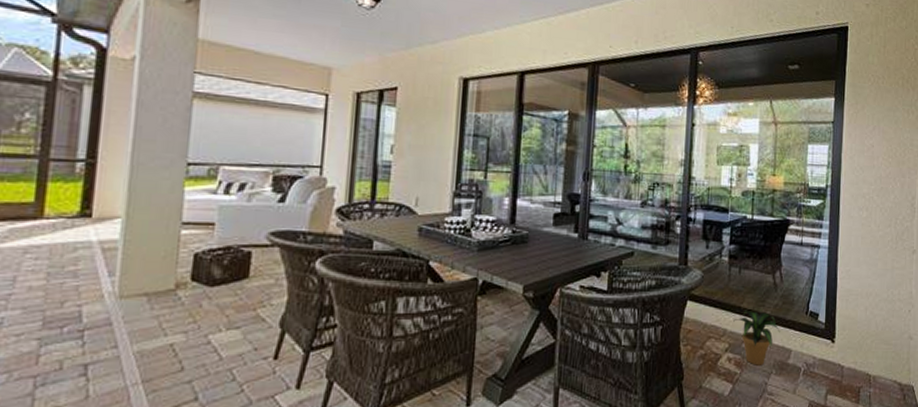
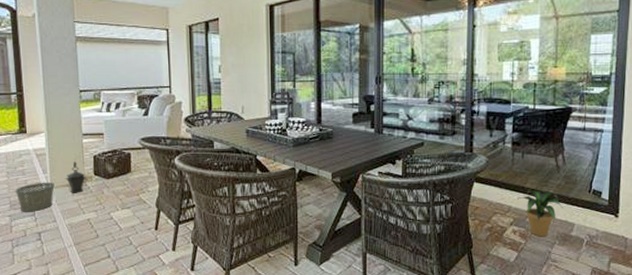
basket: none [55,288,125,333] -> present [15,182,55,212]
lantern: none [143,261,180,306] -> present [65,162,87,193]

